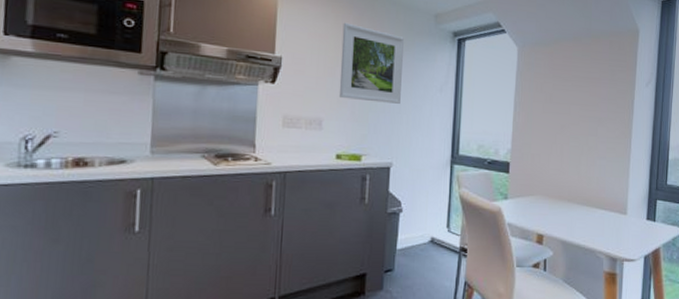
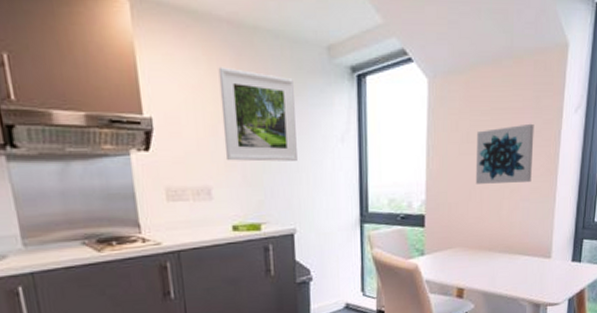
wall art: none [557,92,610,142] -> present [475,123,534,184]

